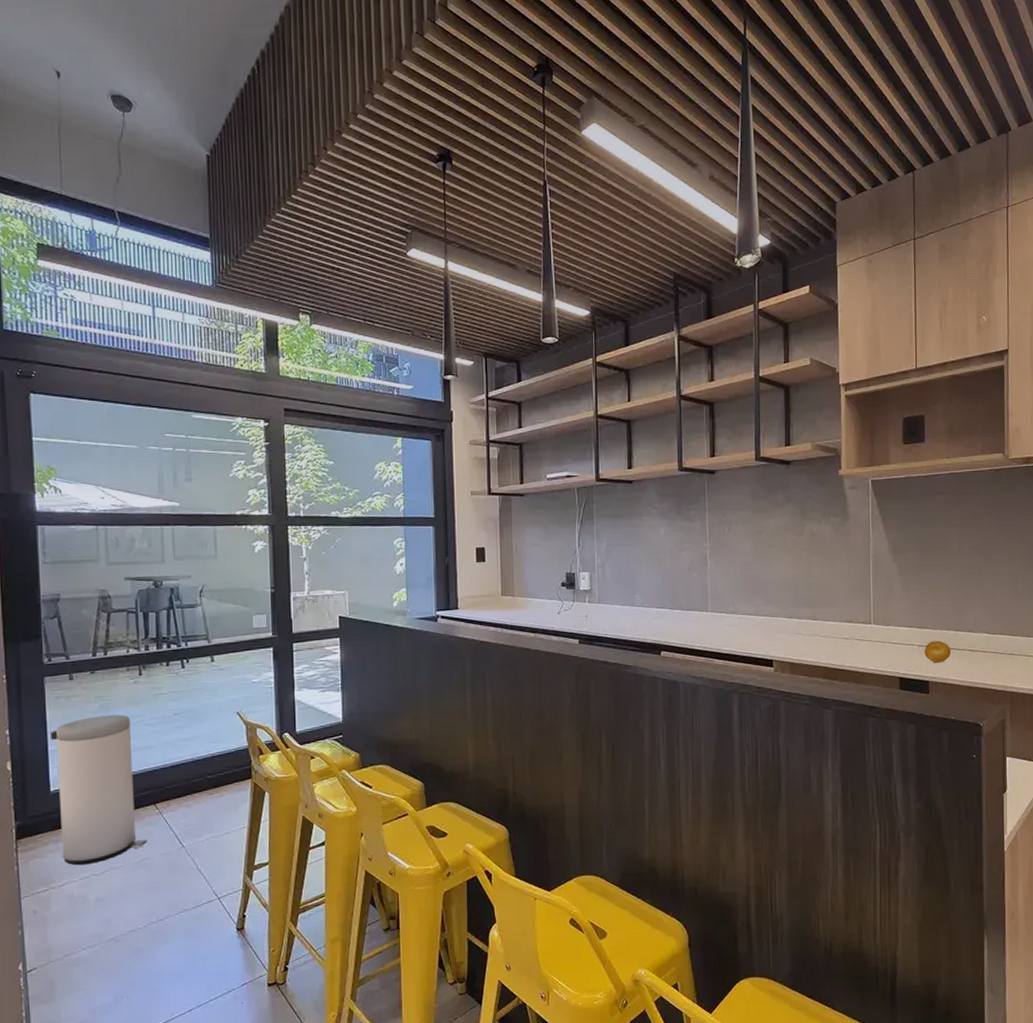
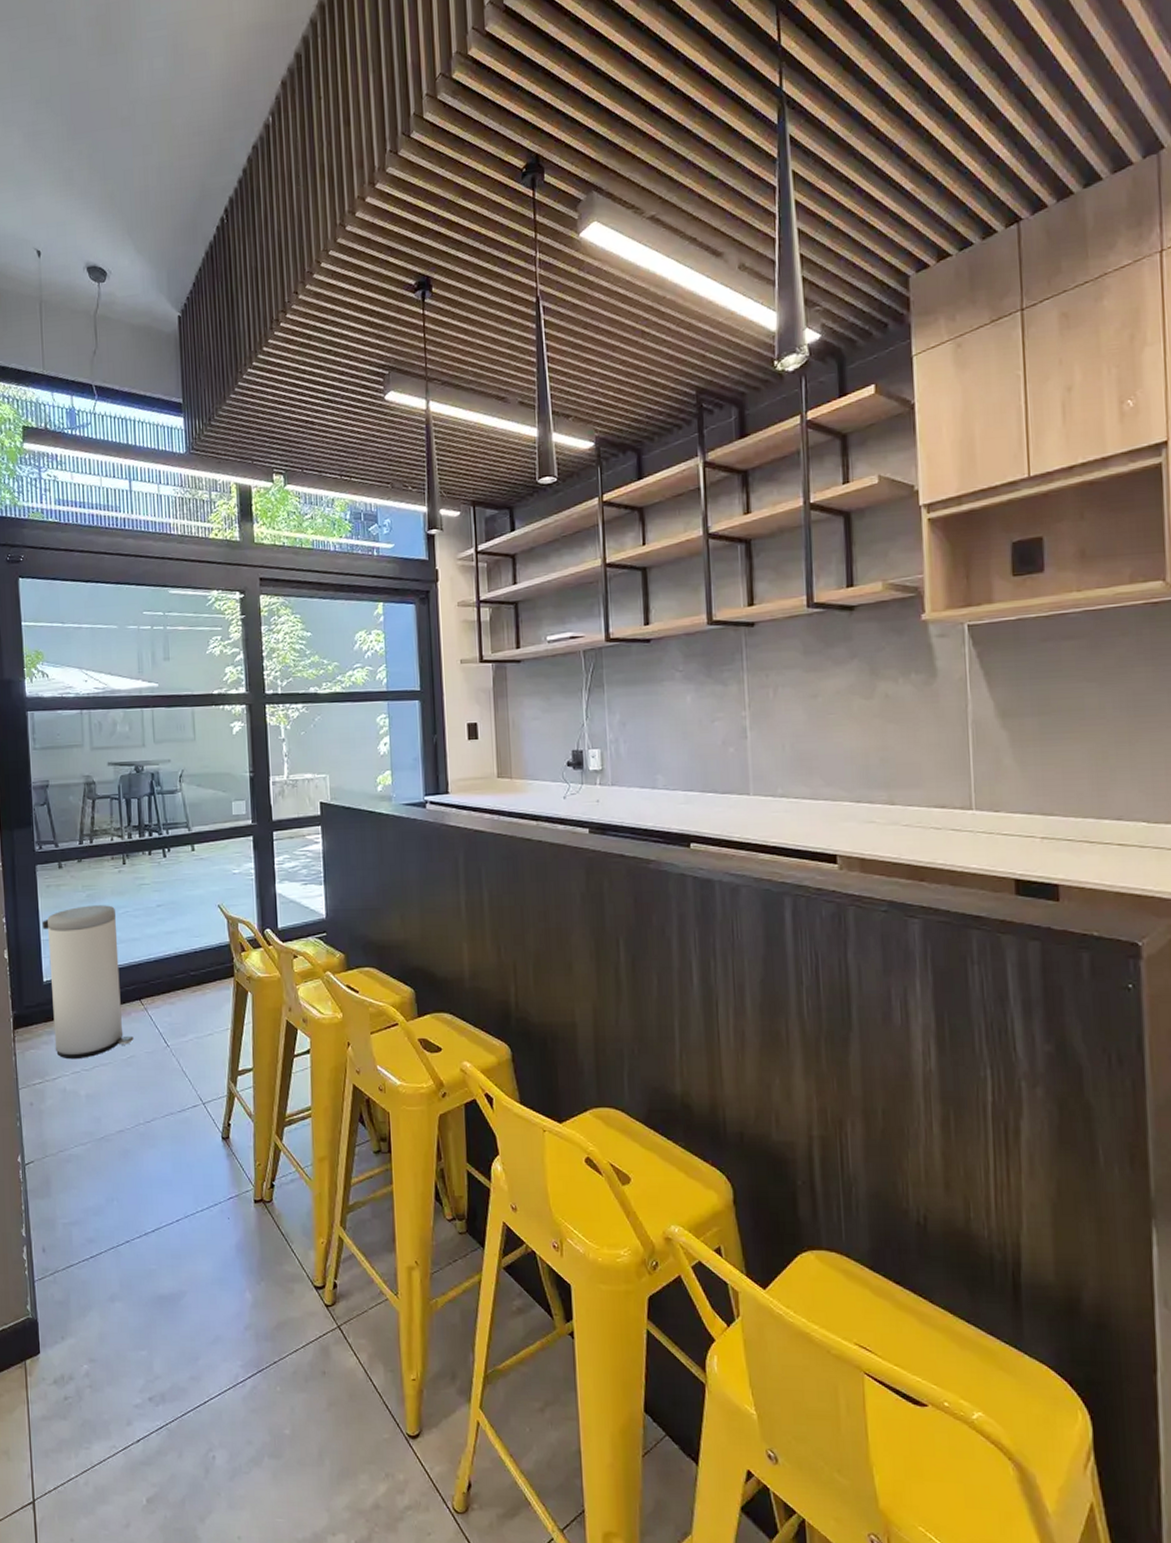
fruit: present [924,640,952,663] -> none [1050,831,1092,861]

